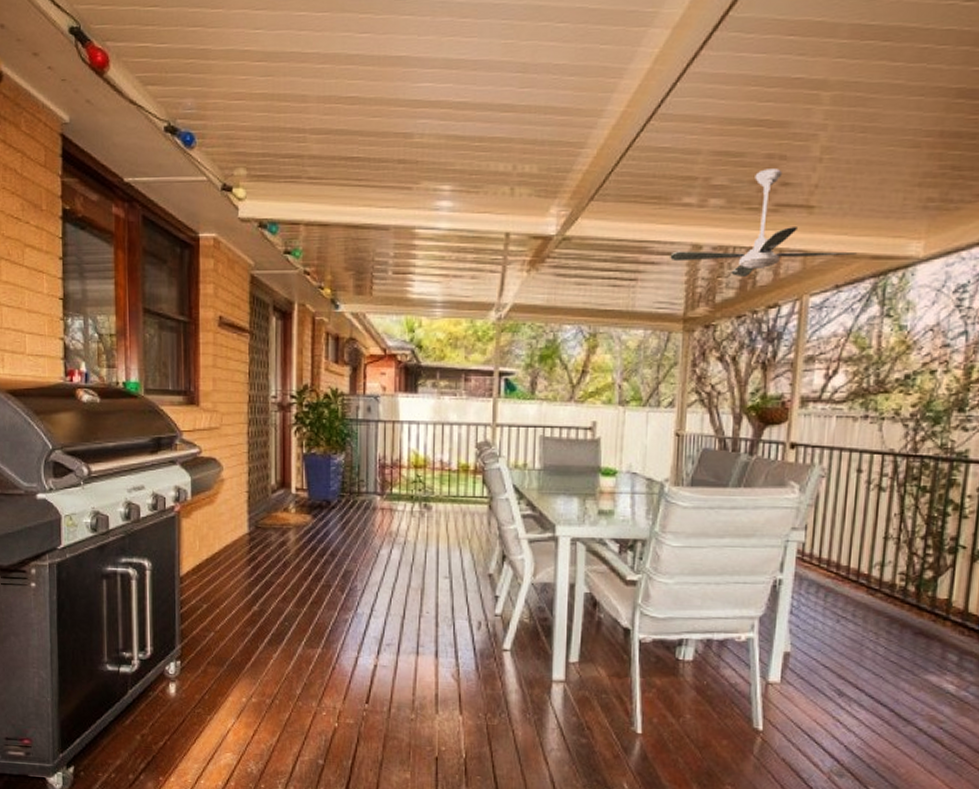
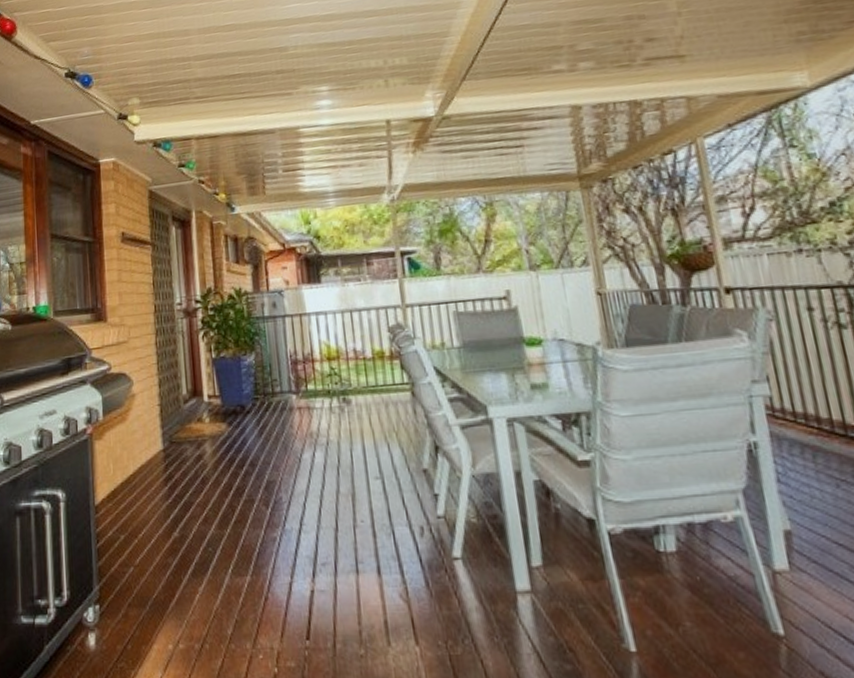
ceiling fan: present [670,168,856,278] -> none [551,27,741,130]

